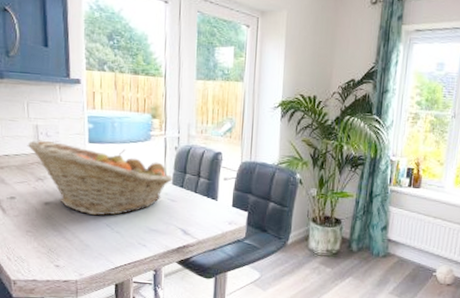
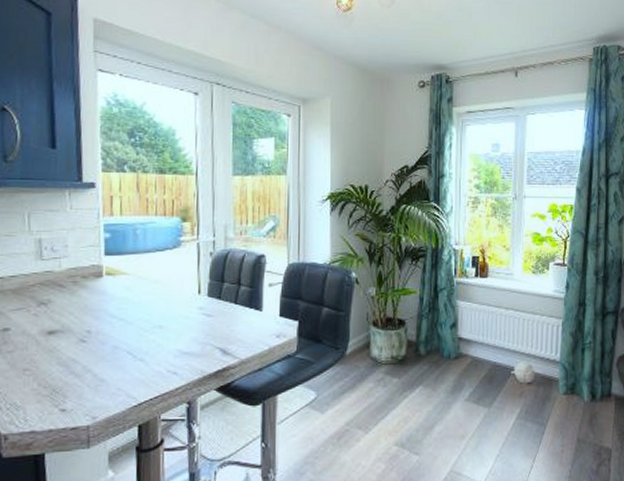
fruit basket: present [27,140,174,216] -> none [27,256,209,343]

